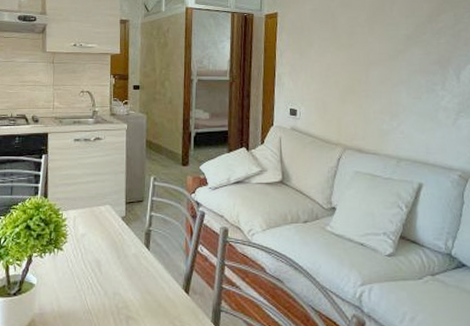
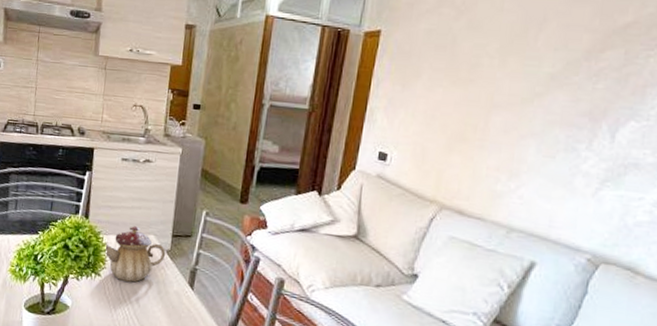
teapot: none [64,199,122,252] -> present [104,226,166,283]

